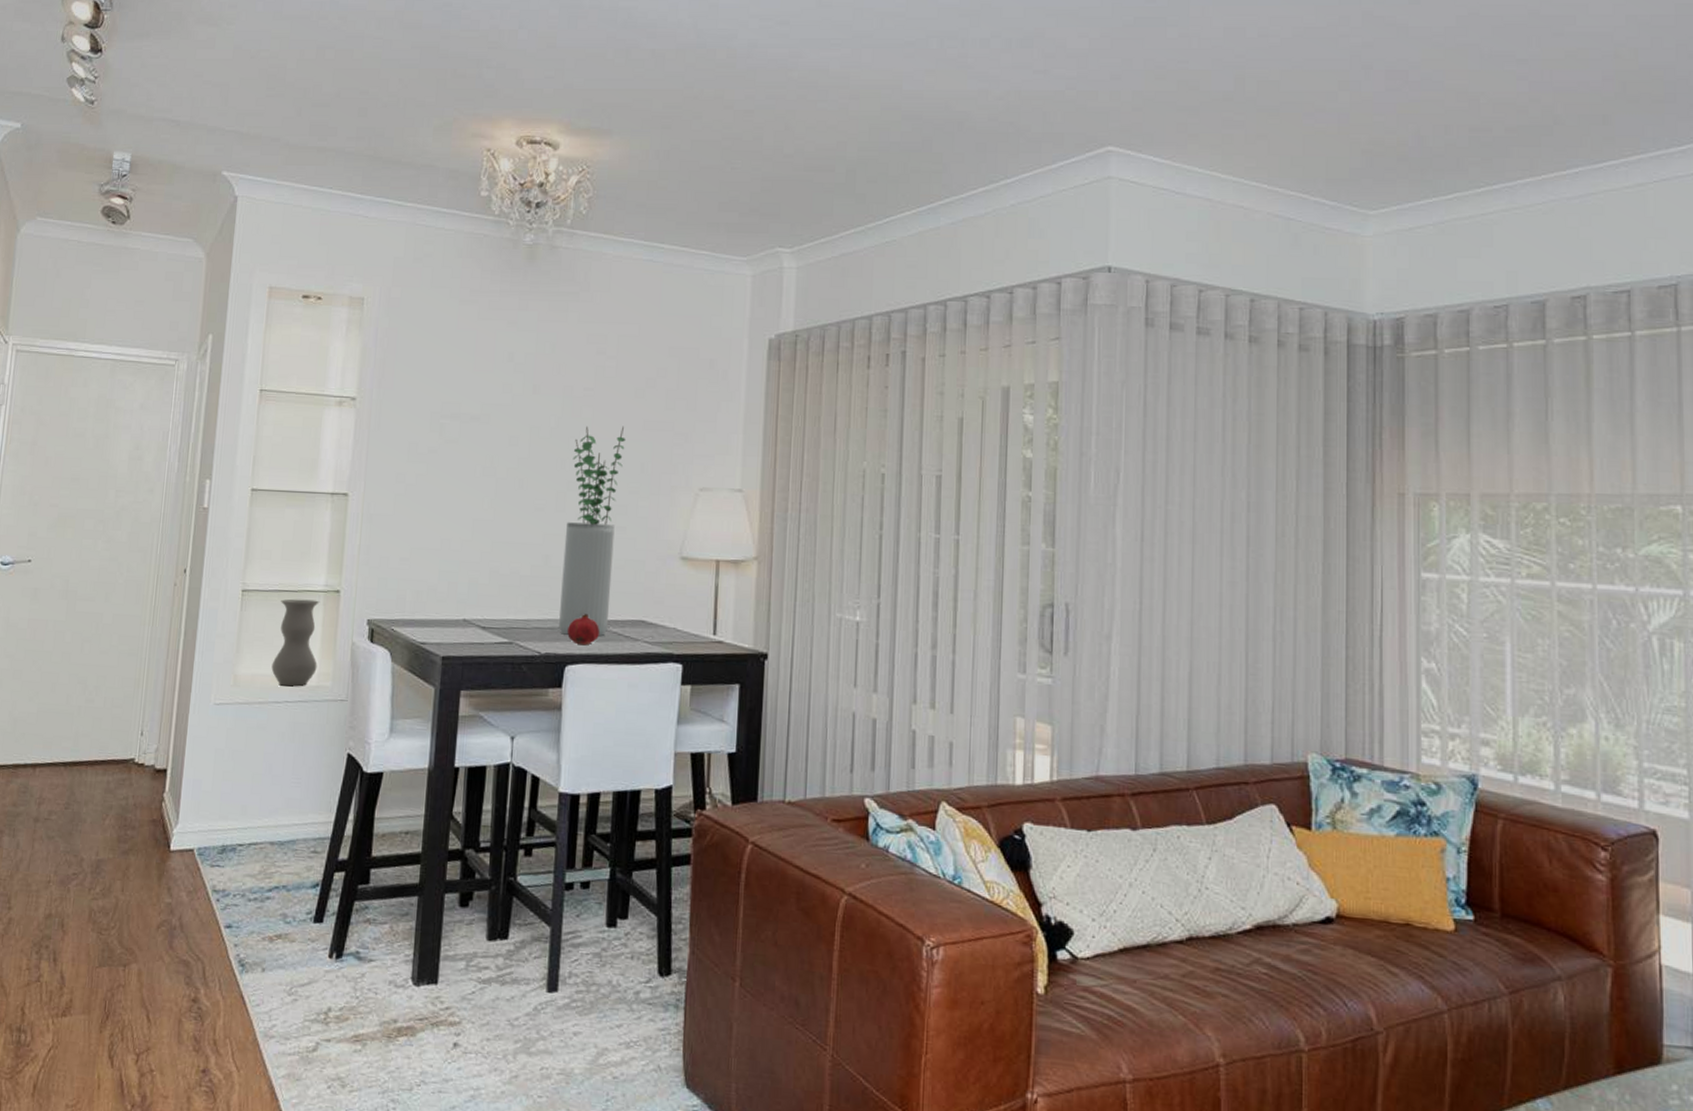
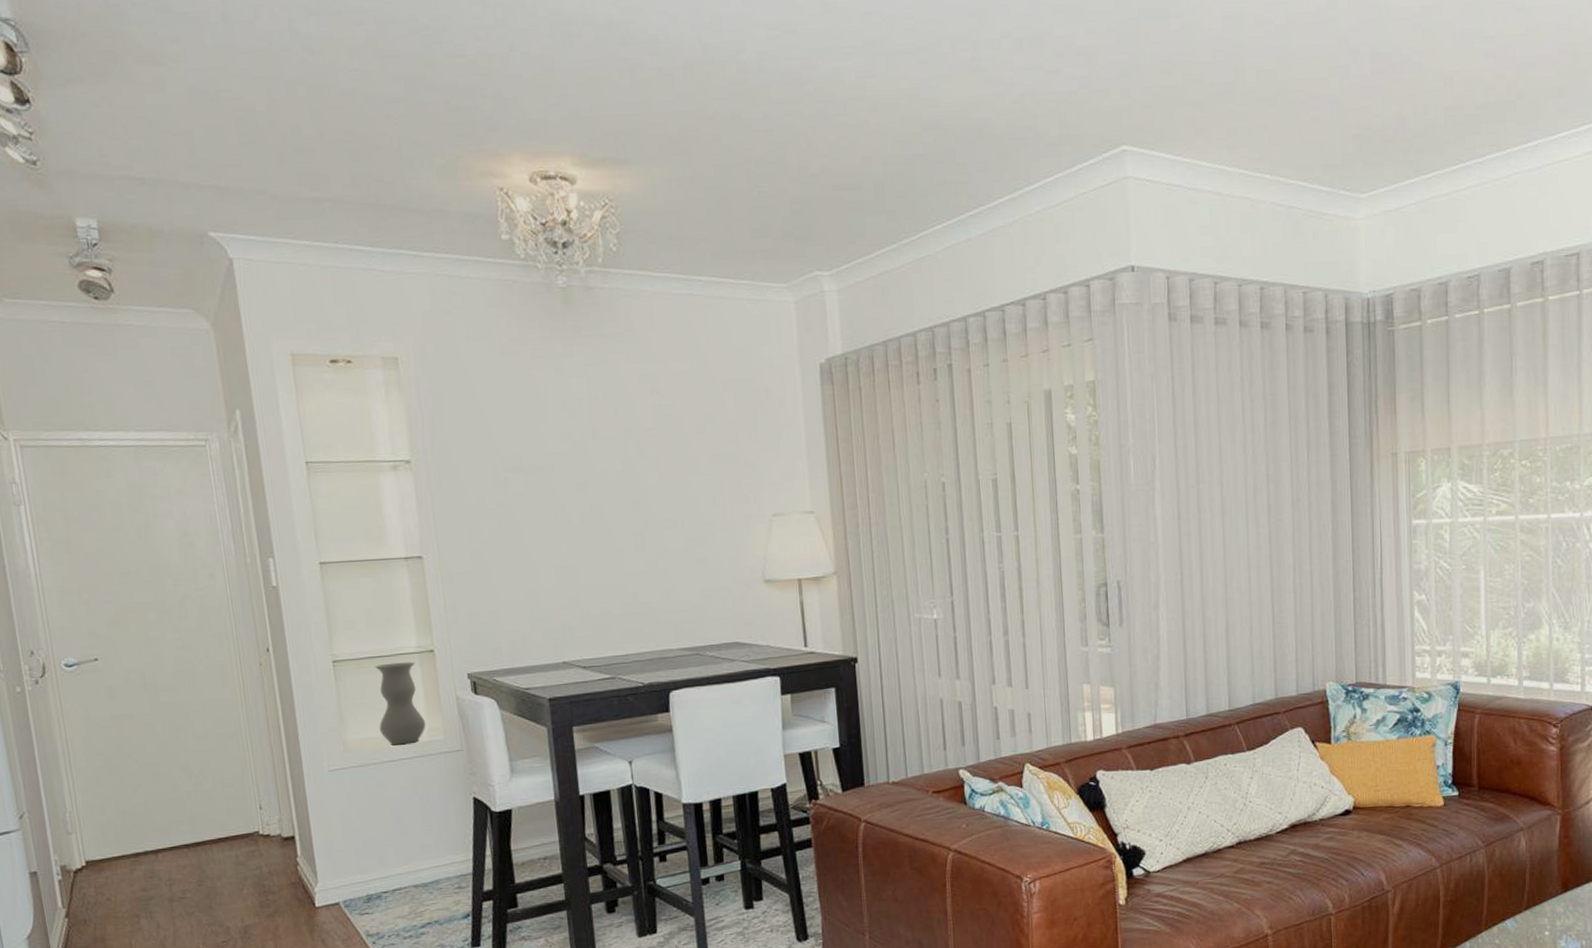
vase: present [559,426,626,637] -> none [643,462,704,664]
fruit: present [567,613,600,646] -> none [666,641,698,672]

